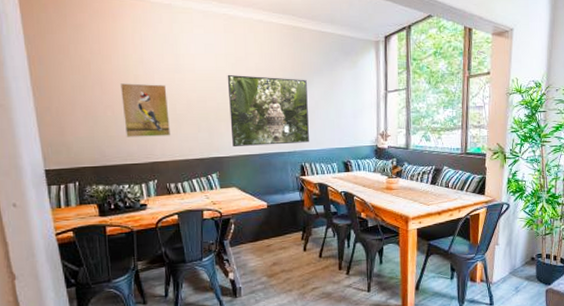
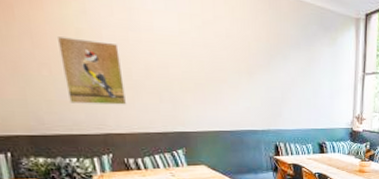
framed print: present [227,74,309,148] -> none [193,38,284,122]

